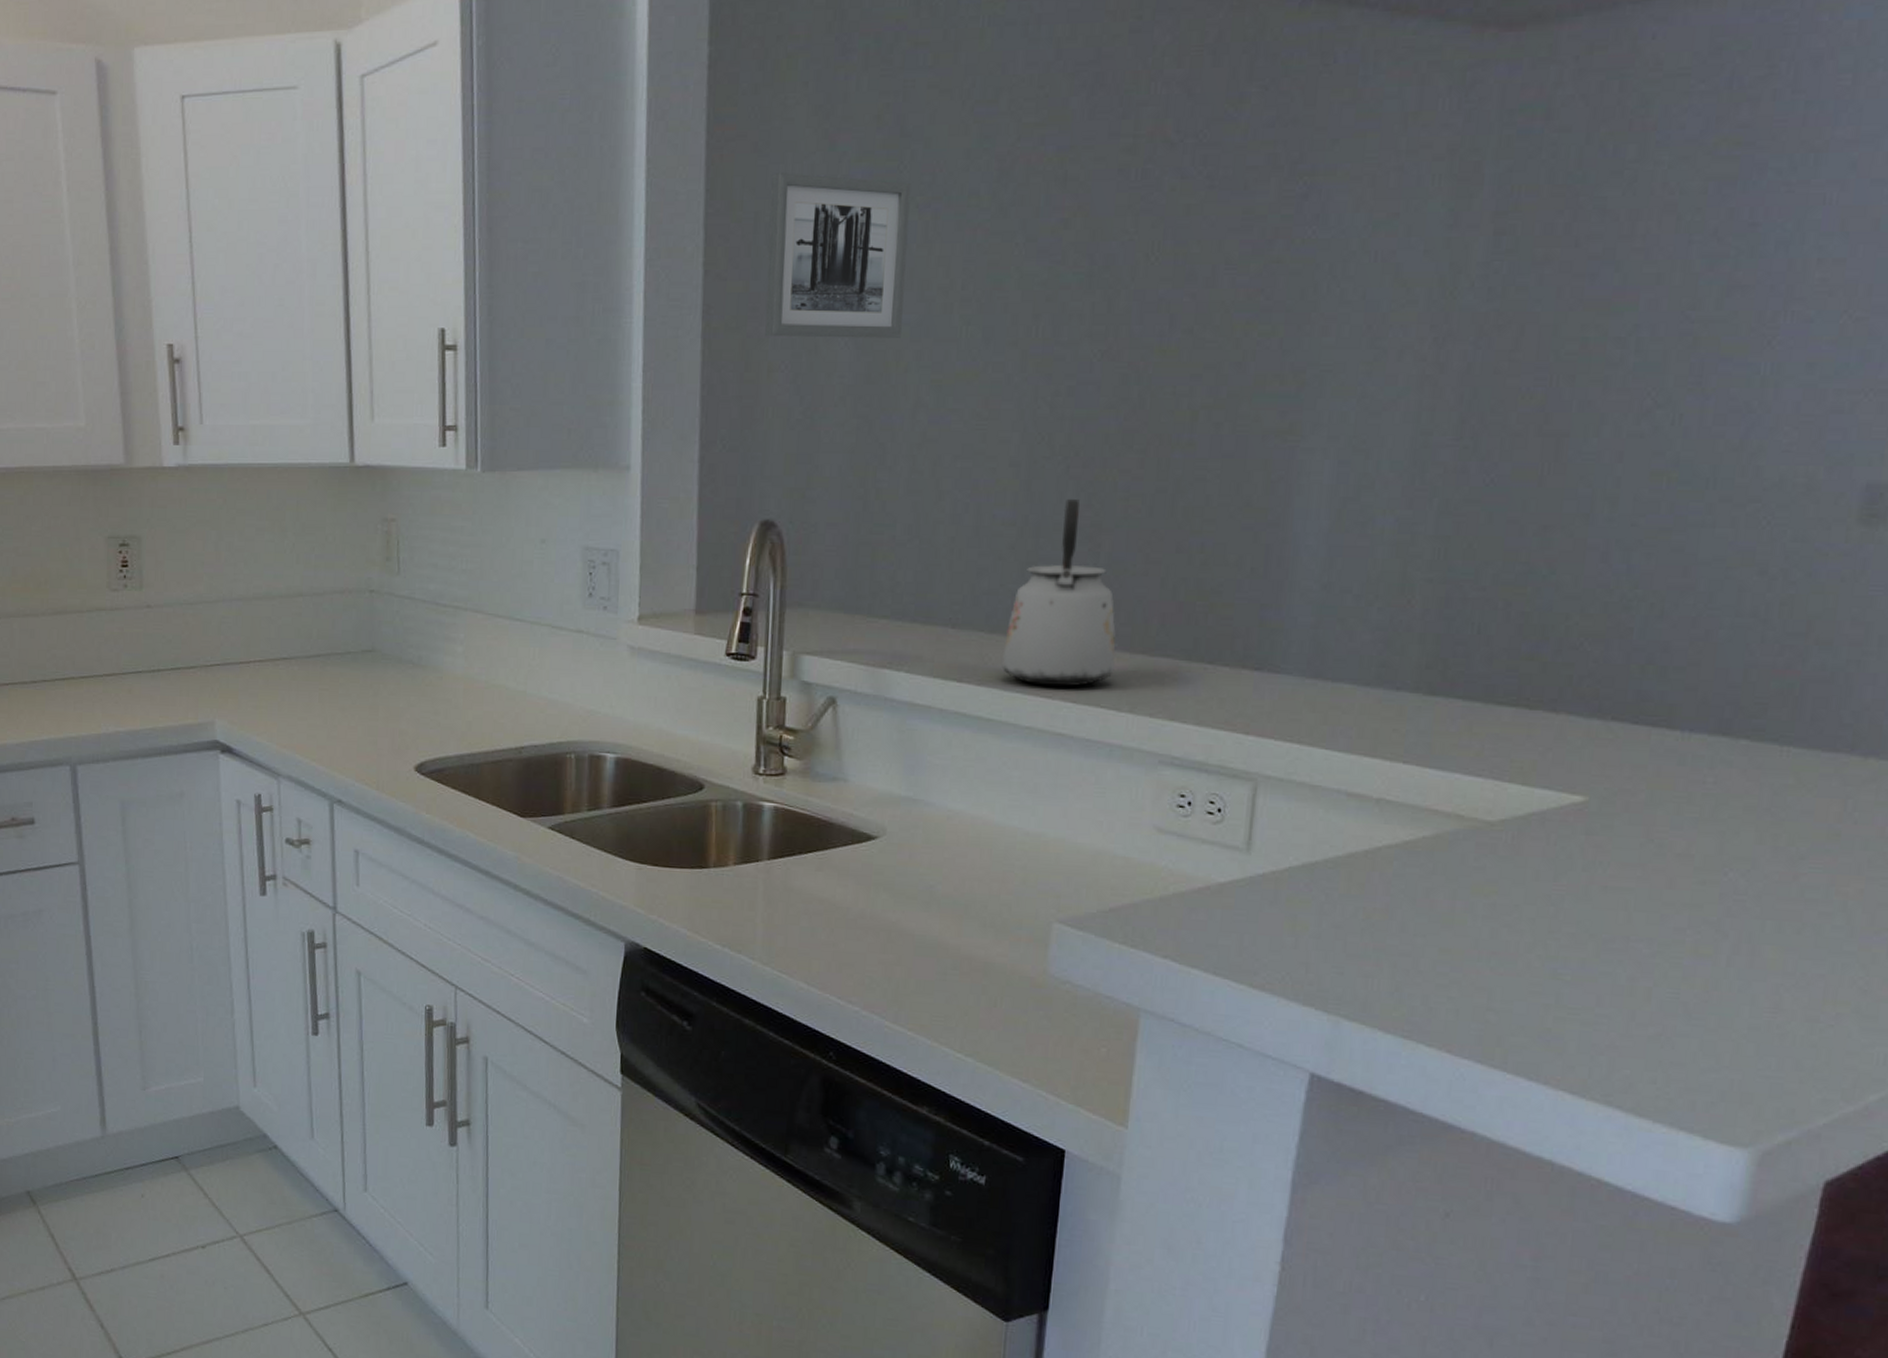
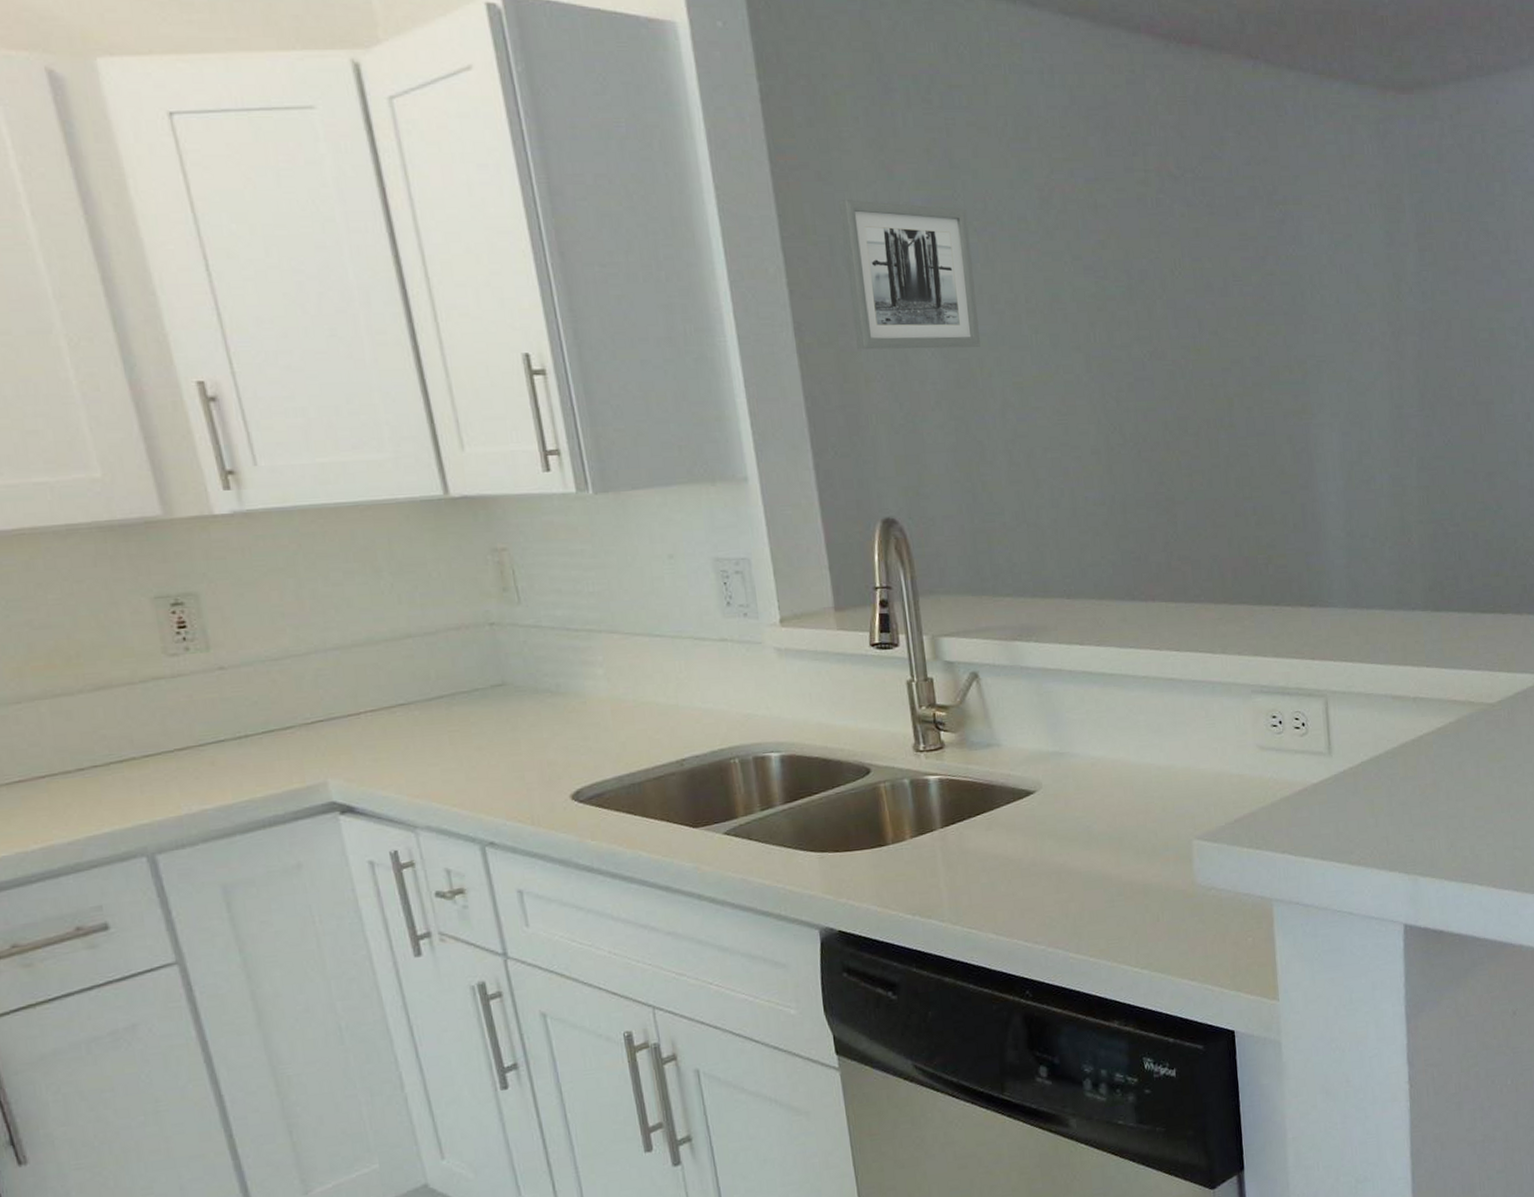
kettle: present [1001,499,1116,687] -> none [1113,478,1205,640]

